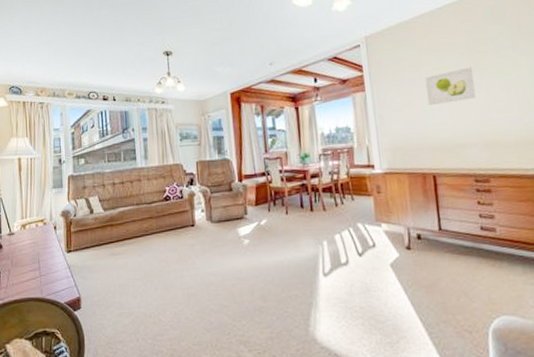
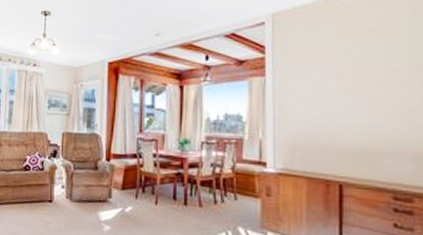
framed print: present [425,67,476,105] -> none [341,60,406,101]

